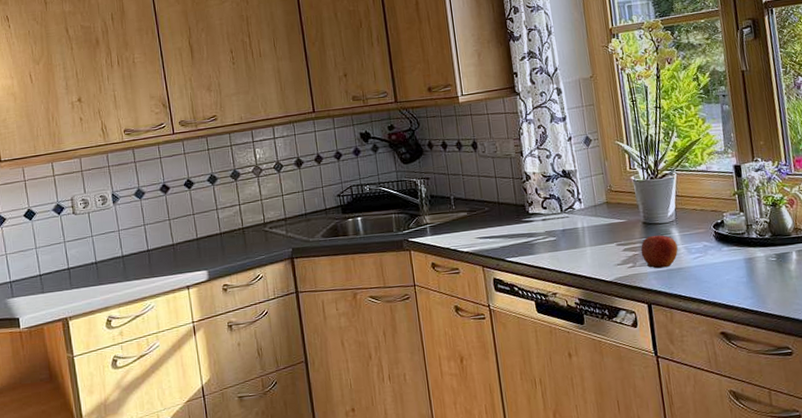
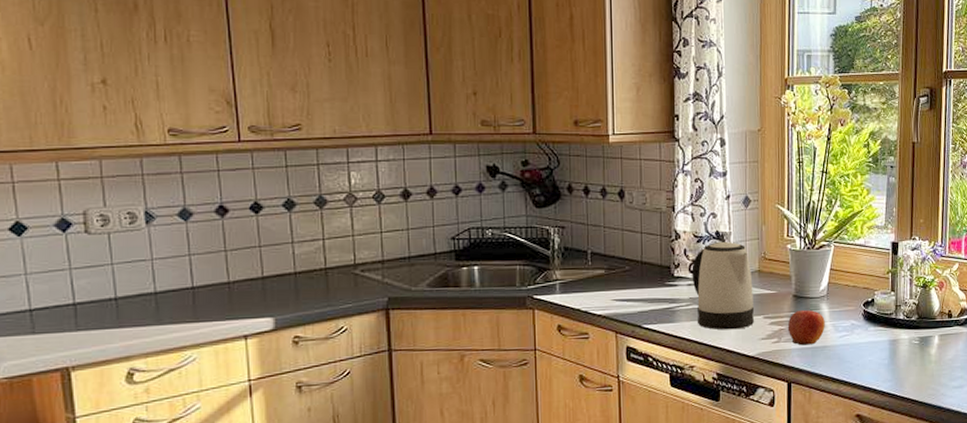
kettle: none [544,178,608,259] -> present [691,241,755,330]

